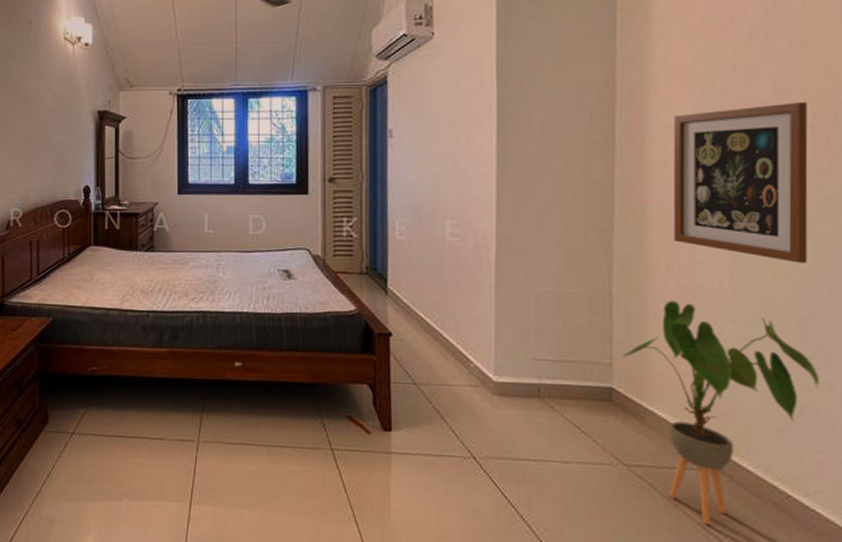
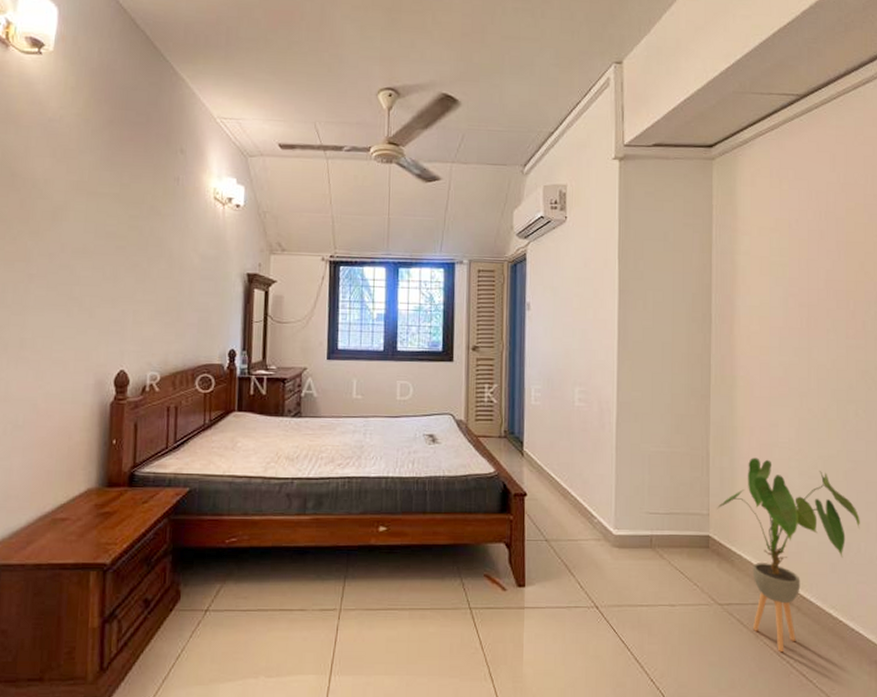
wall art: present [673,102,808,264] -> none [755,292,851,425]

